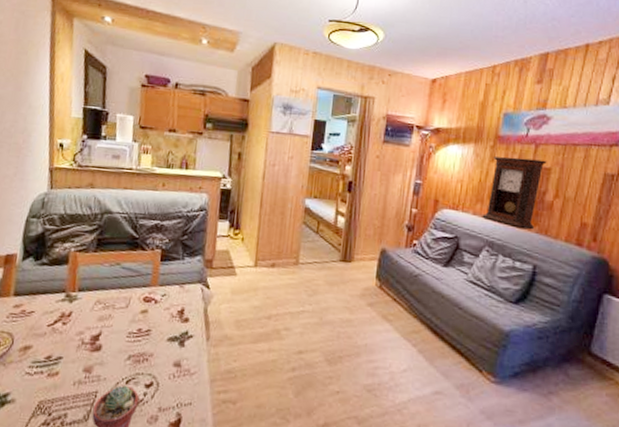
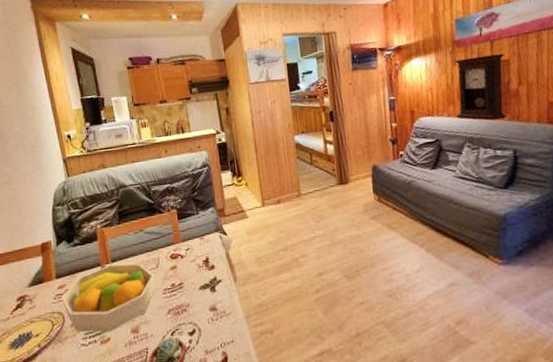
fruit bowl: none [14,293,123,366] -> present [61,262,155,333]

